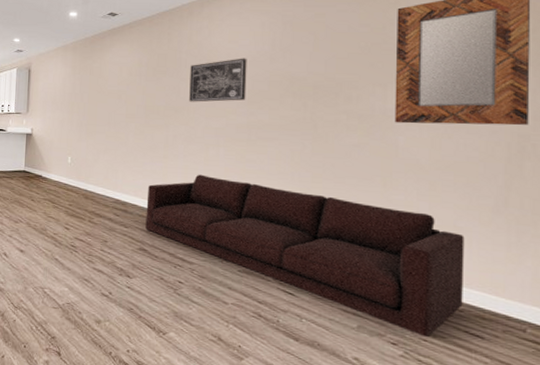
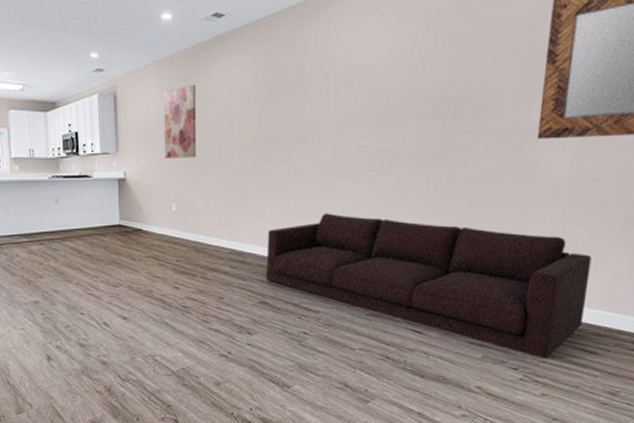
wall art: none [64,64,92,121] -> present [163,84,196,158]
wall art: present [189,58,247,102] -> none [314,68,382,127]

